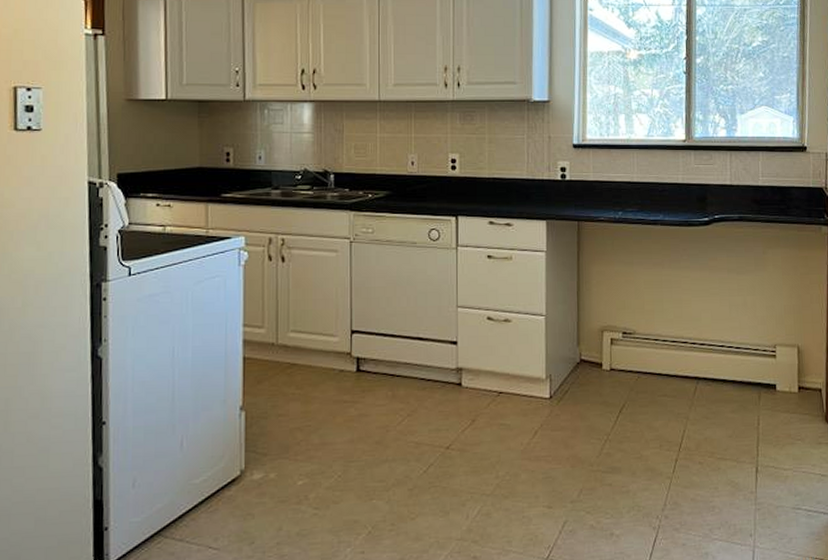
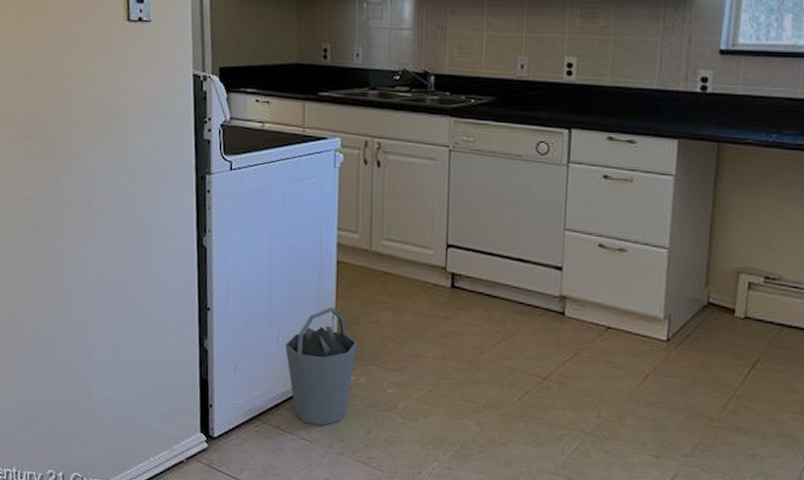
trash bin: none [190,404,266,531] -> present [285,306,357,426]

